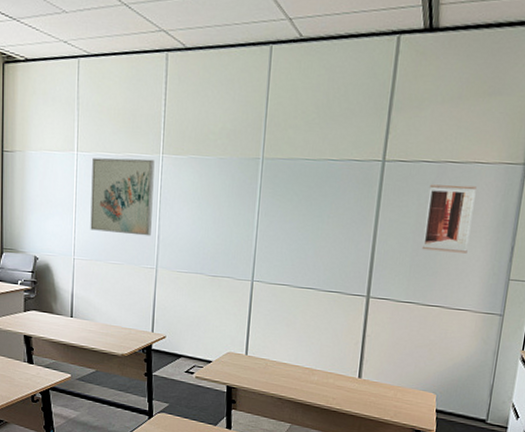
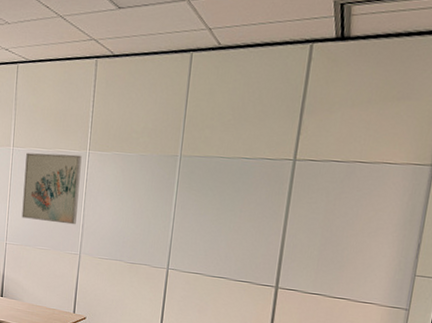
wall art: present [421,184,476,254] -> none [329,183,384,249]

